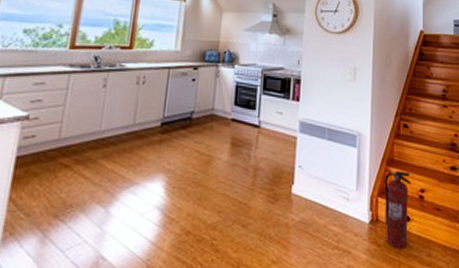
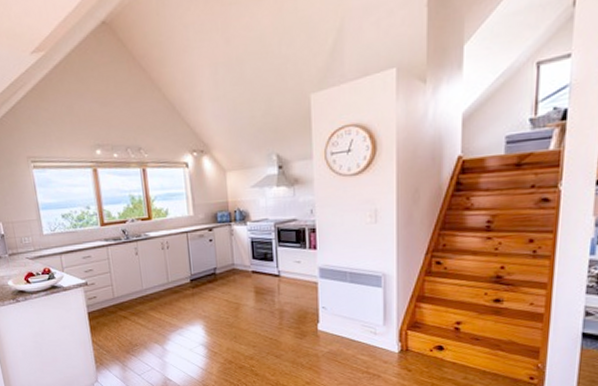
fire extinguisher: present [384,171,411,250] -> none [414,306,445,374]

